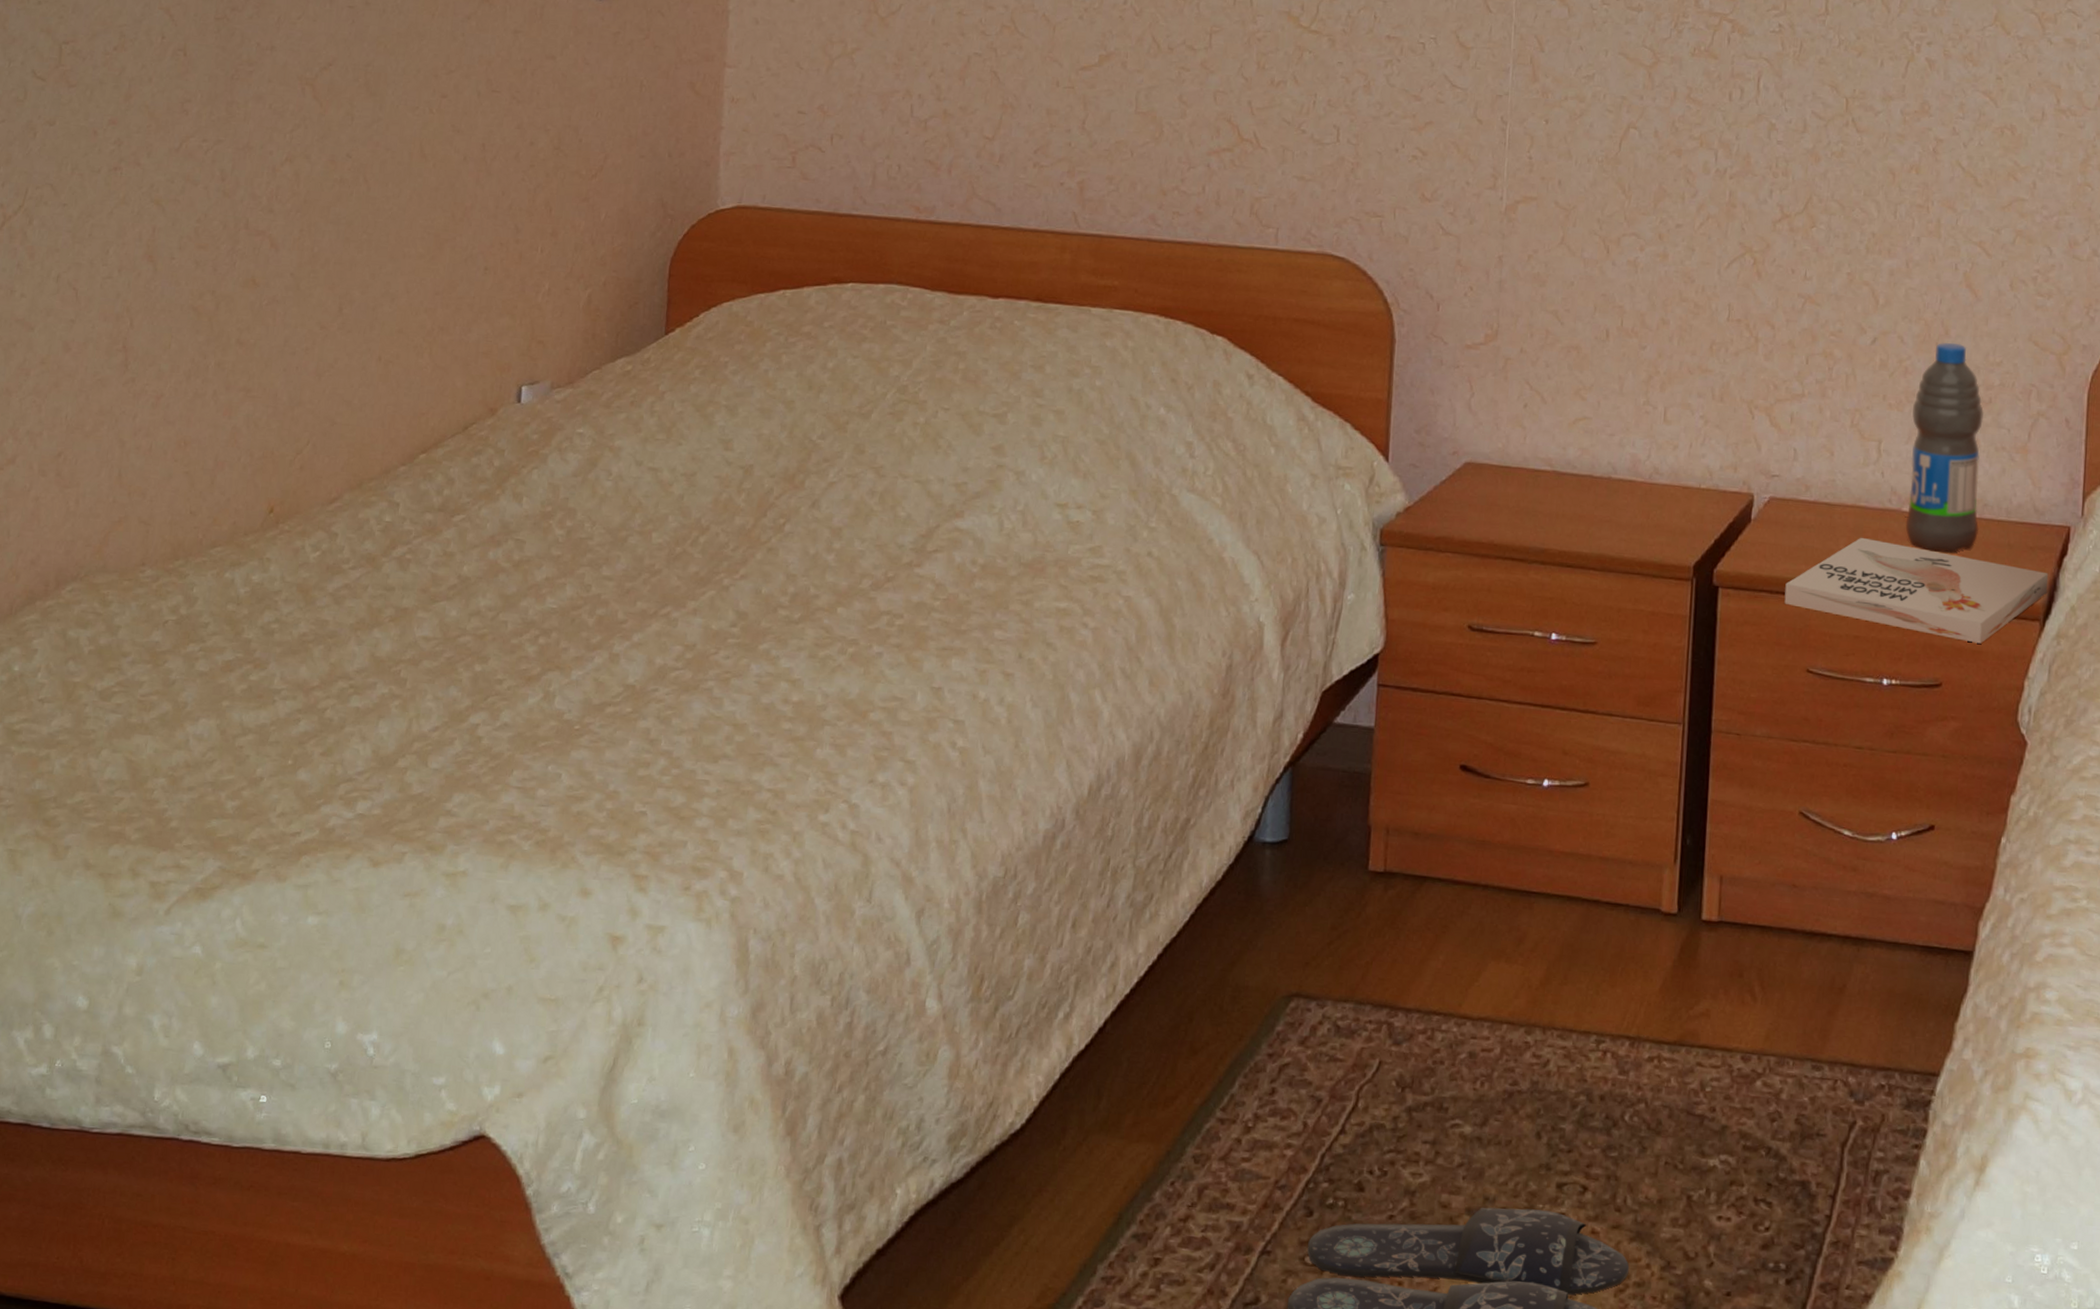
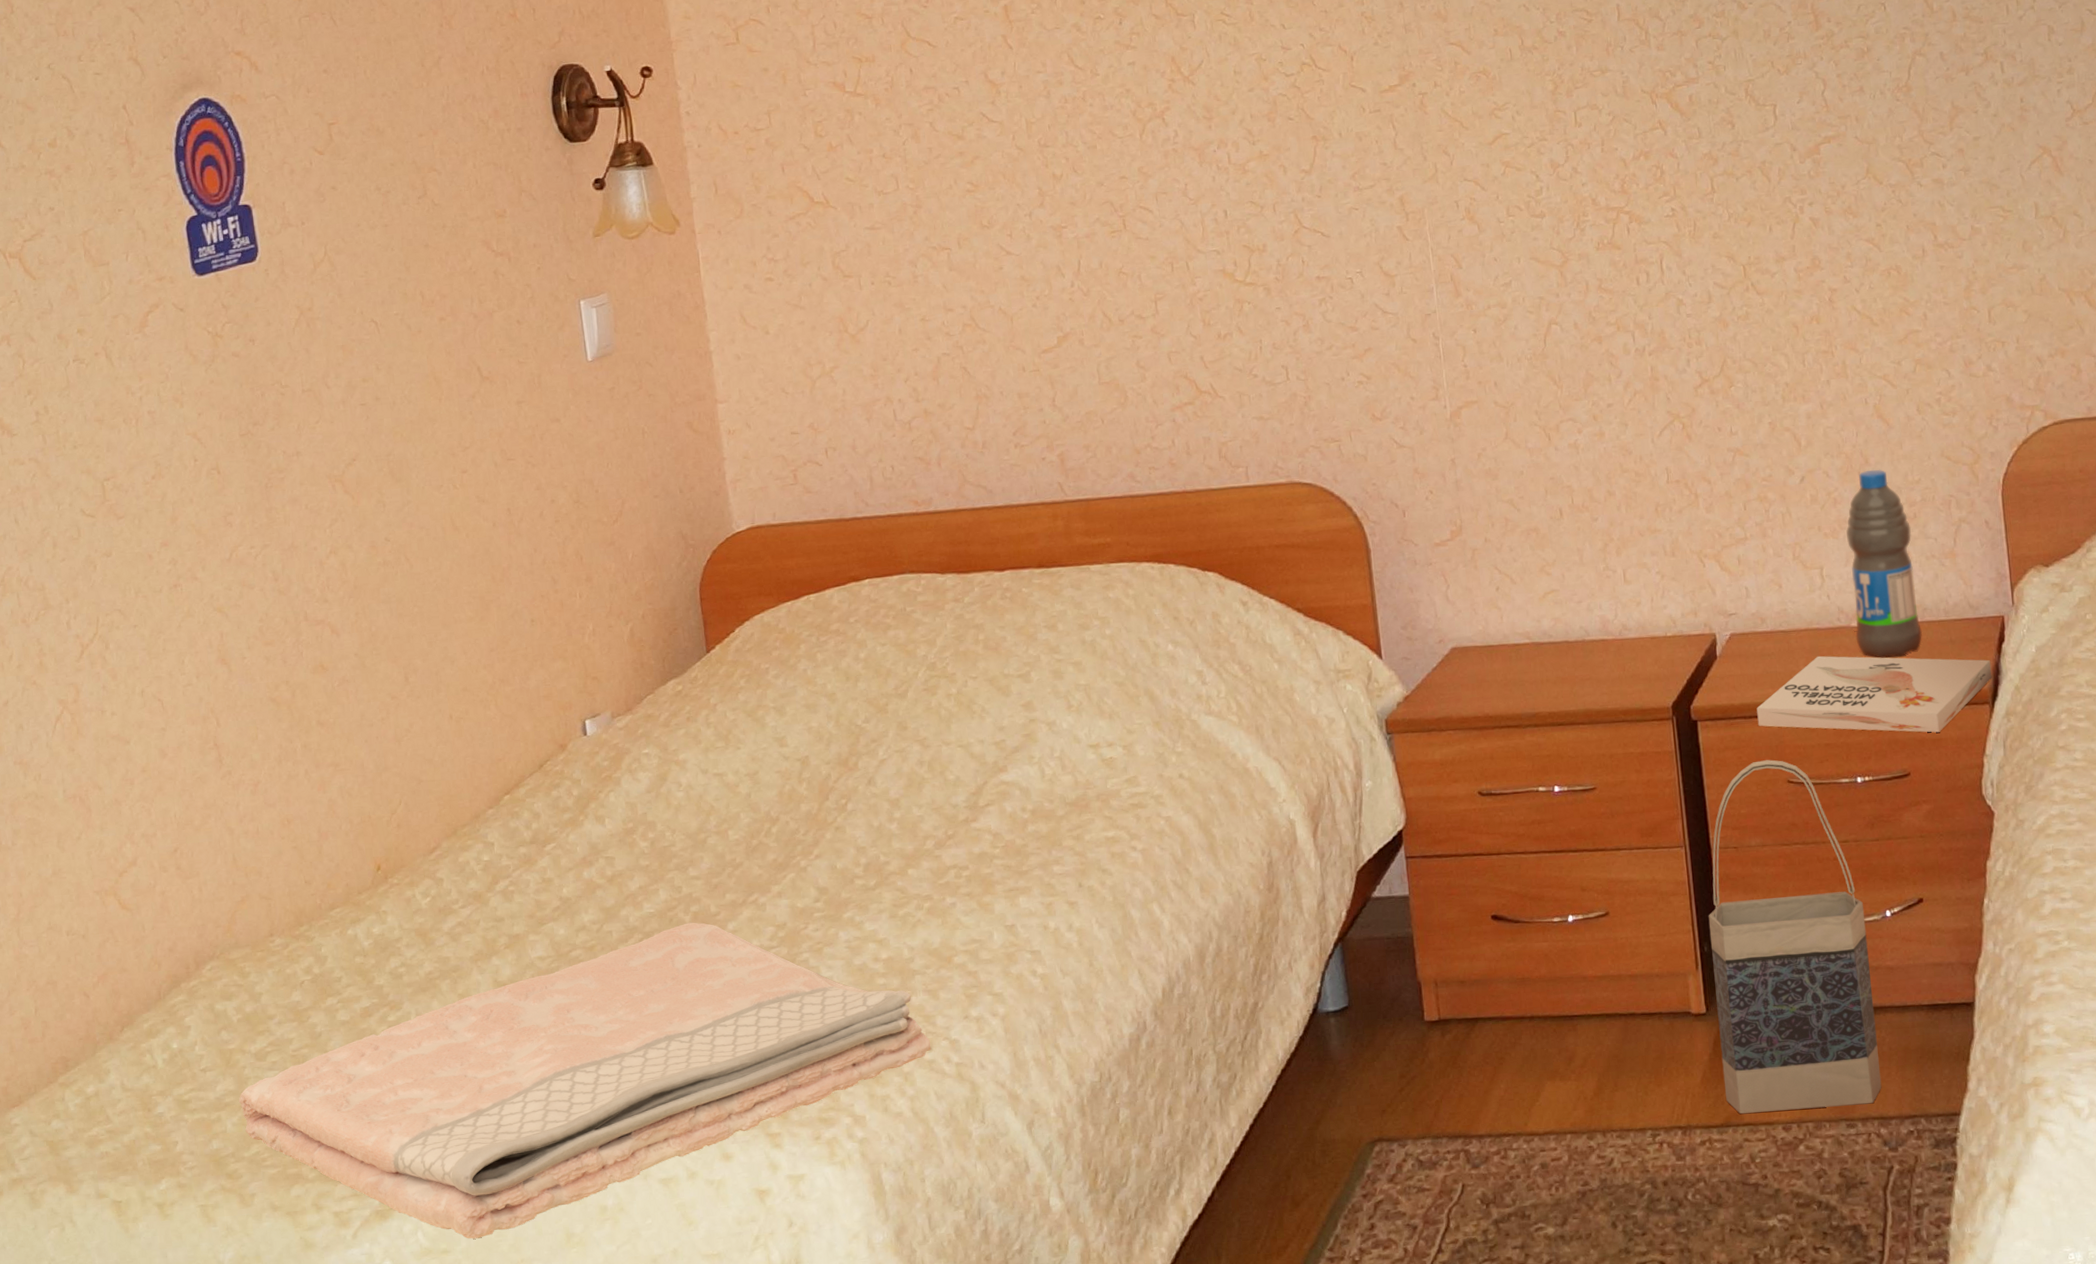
towel: none [72,626,828,938] -> present [238,922,932,1239]
bag: none [1684,642,1869,1047] -> present [1708,759,1882,1115]

